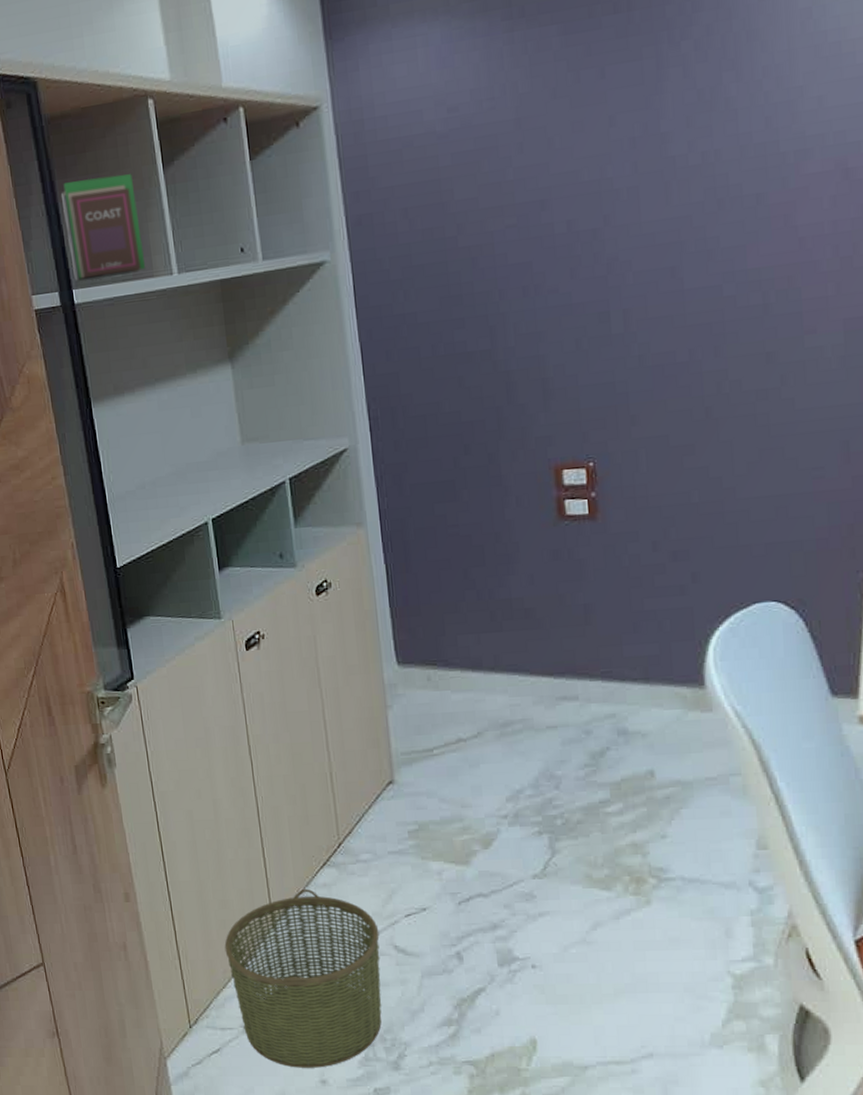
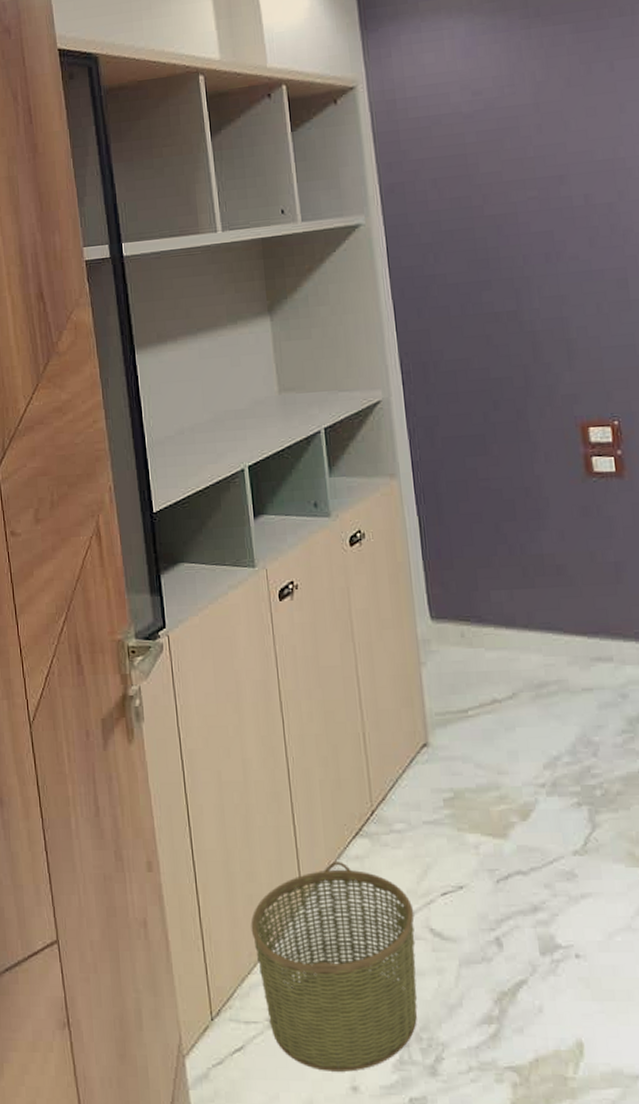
books: present [61,174,146,281] -> none [116,140,192,235]

